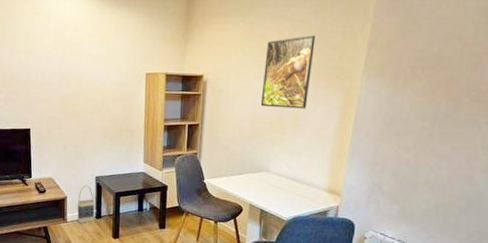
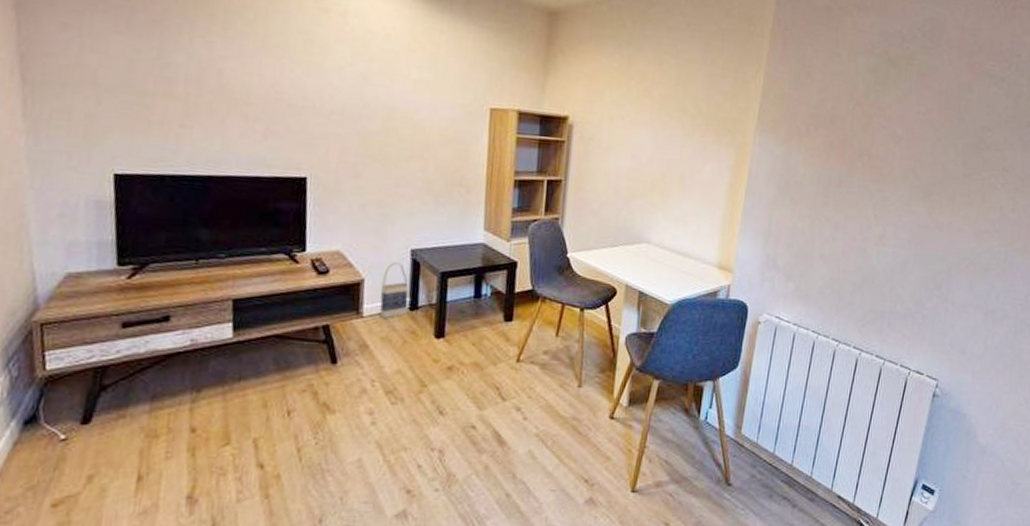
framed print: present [260,34,316,109] -> none [640,77,705,167]

